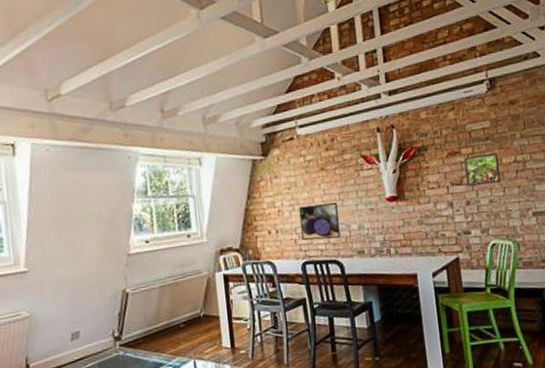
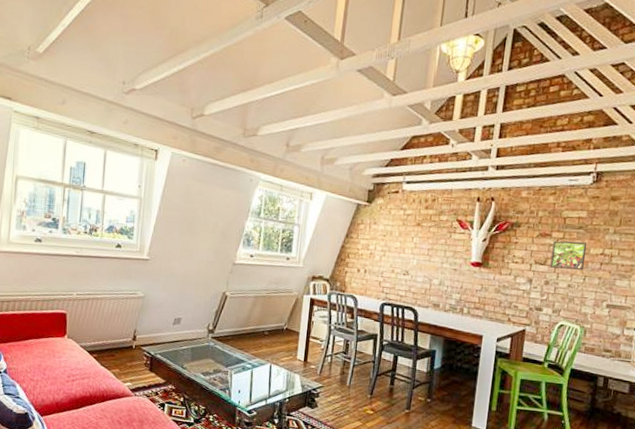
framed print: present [299,203,341,241] -> none [386,254,425,288]

